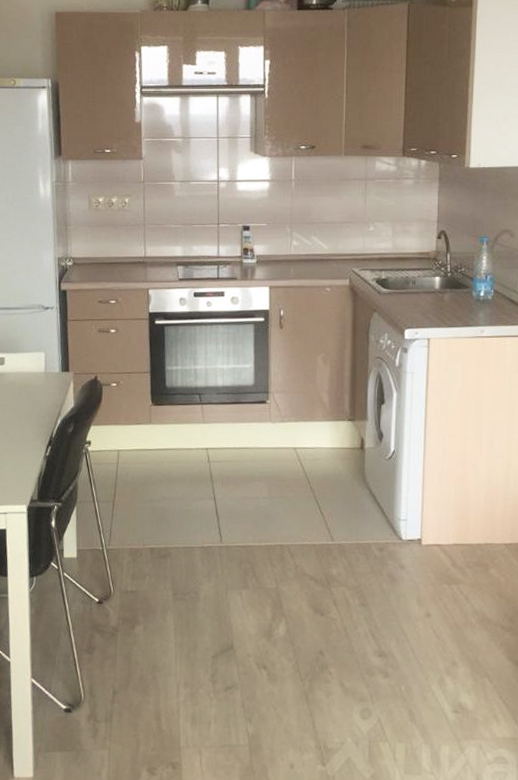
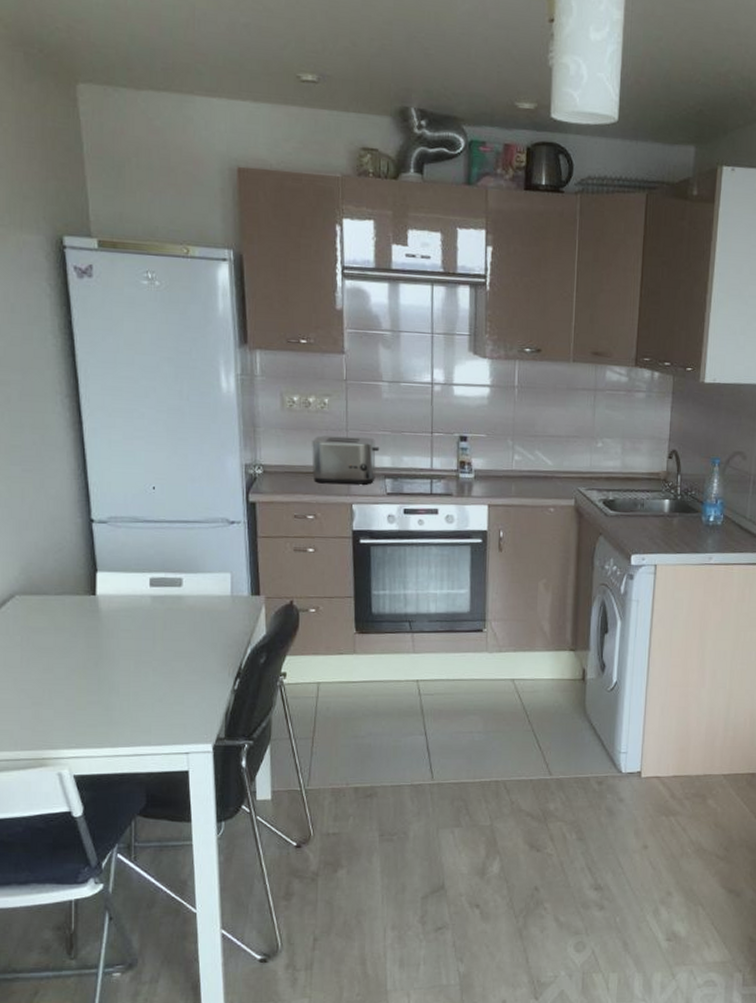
toaster: none [114,230,173,272] -> present [312,435,380,485]

